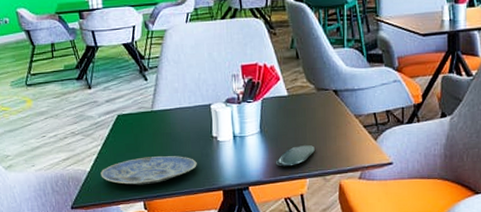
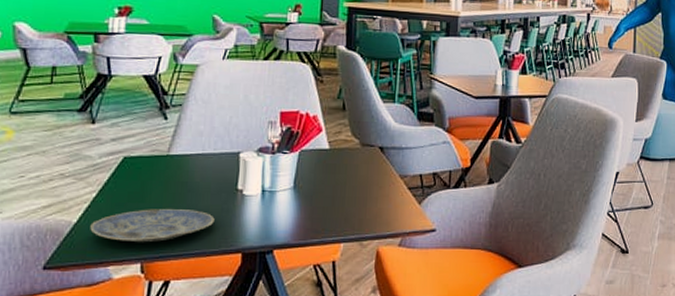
oval tray: present [275,144,315,167] -> none [307,204,353,228]

